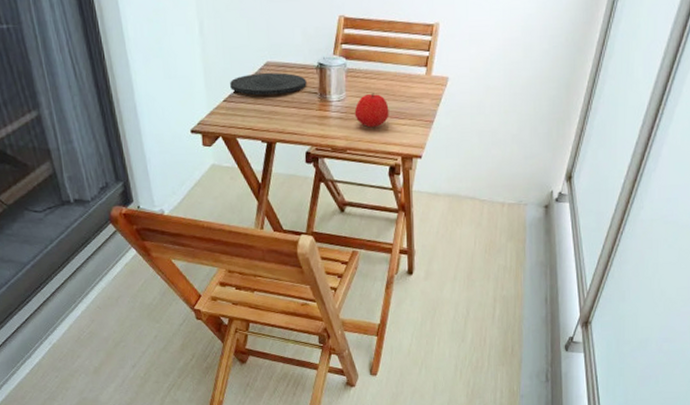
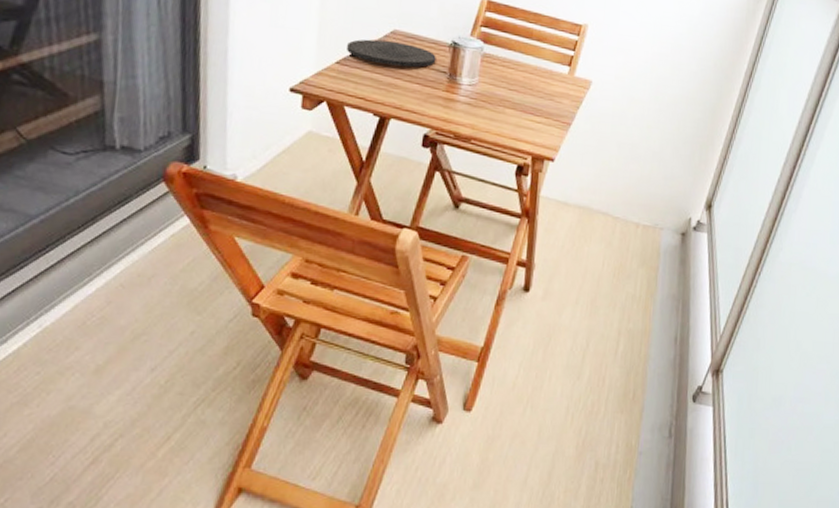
apple: present [354,93,389,128] -> none [485,83,525,121]

